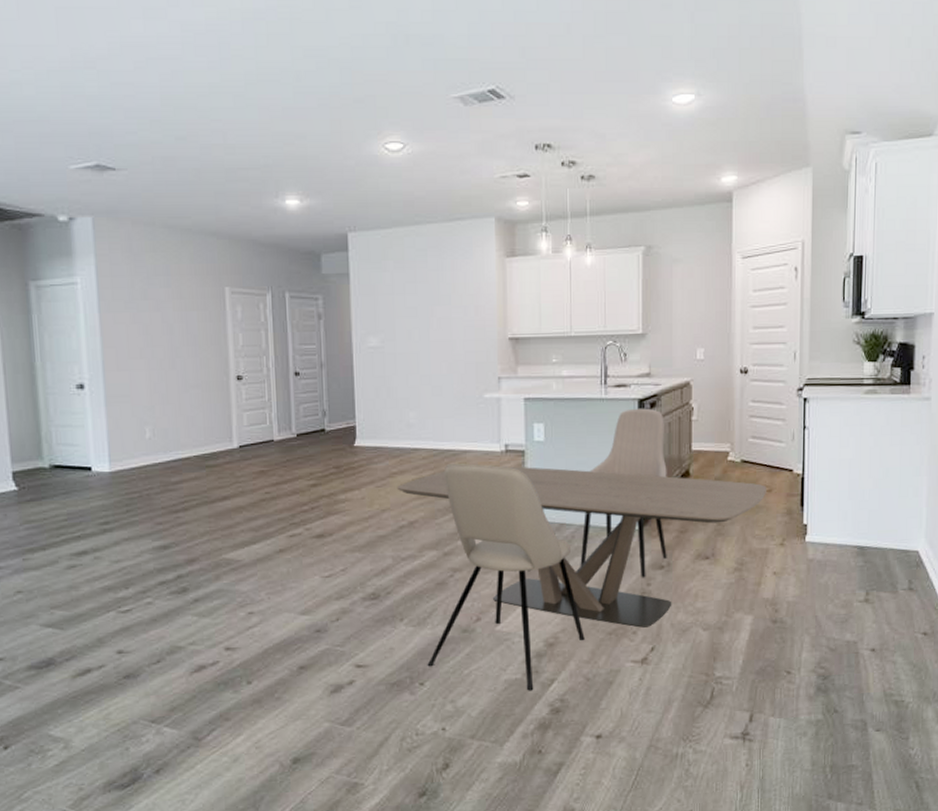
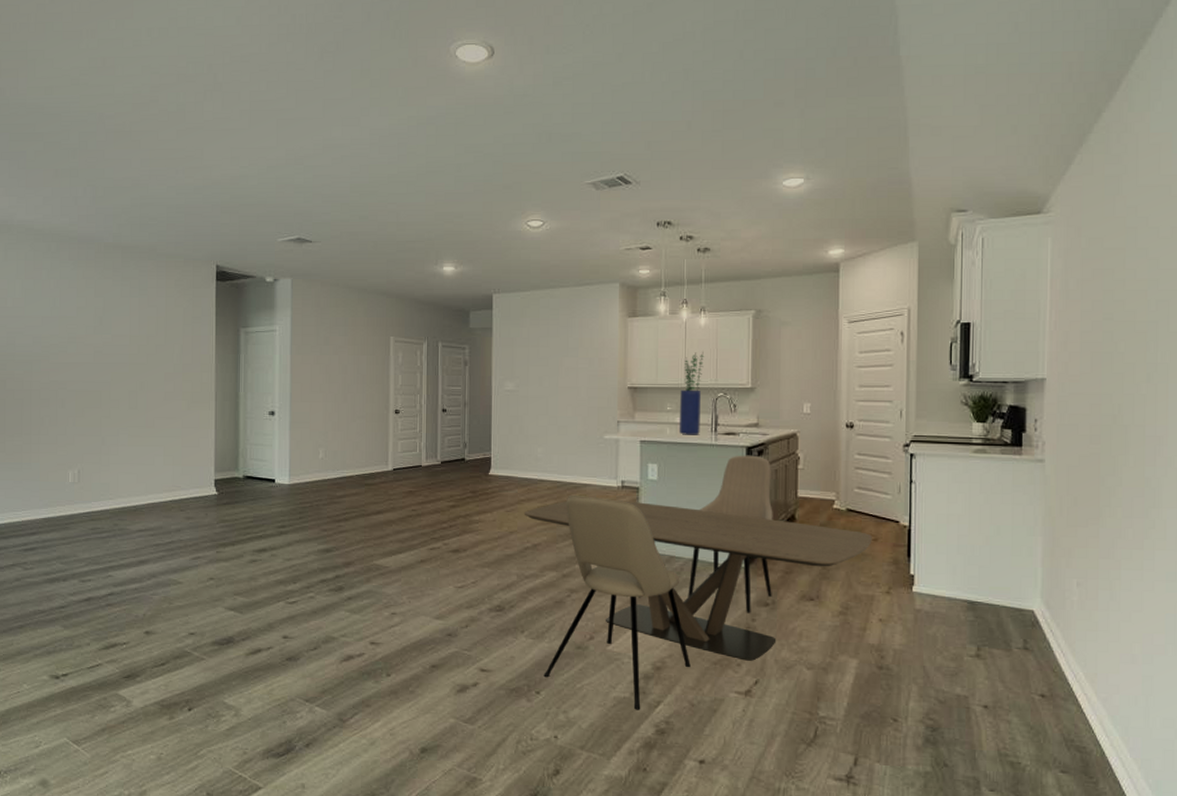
vase: none [565,294,592,390] -> present [679,351,705,435]

